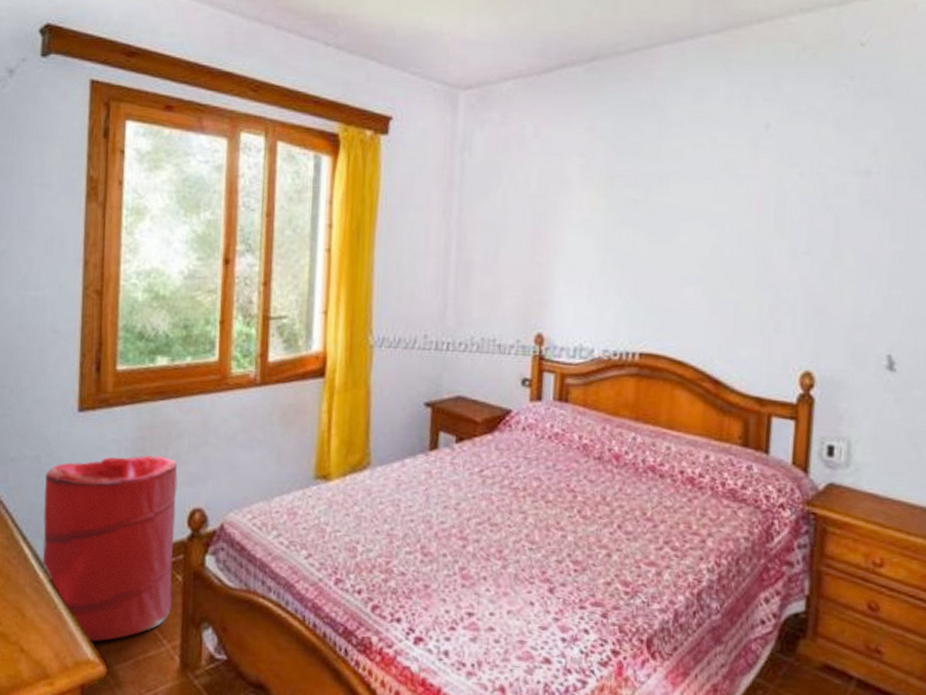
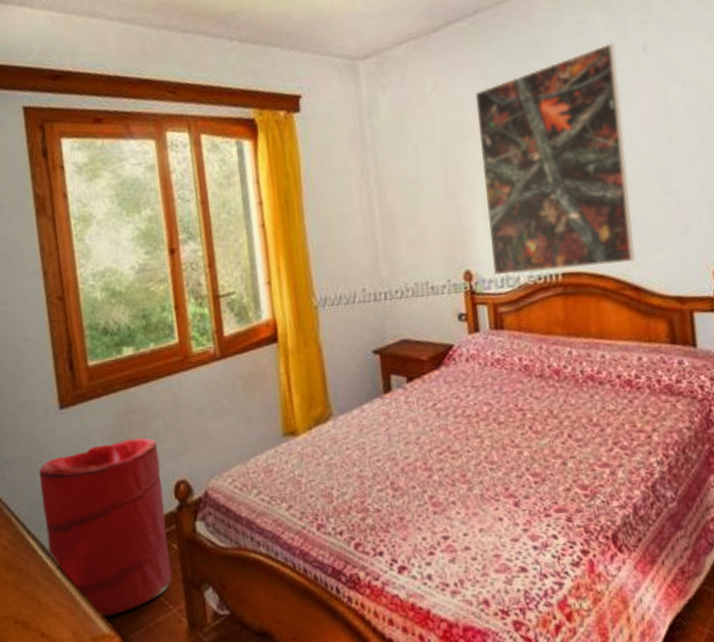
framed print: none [567,115,735,352] -> present [475,42,635,276]

